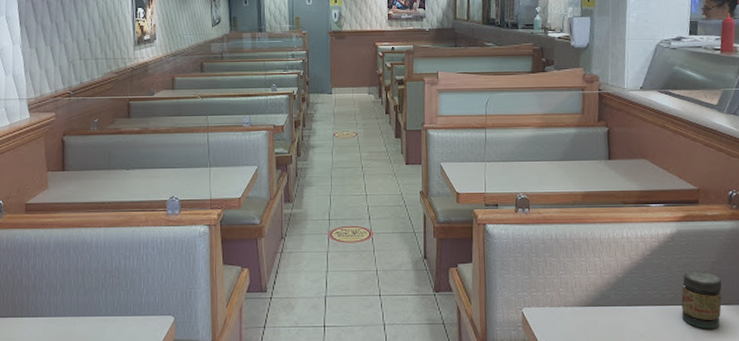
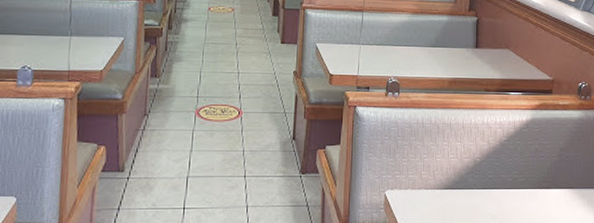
jar: present [681,270,722,329] -> none [531,155,568,212]

